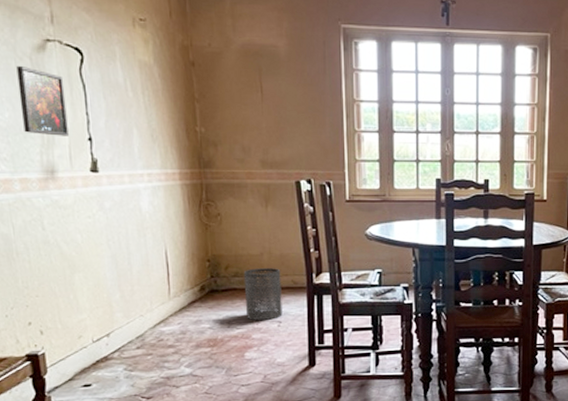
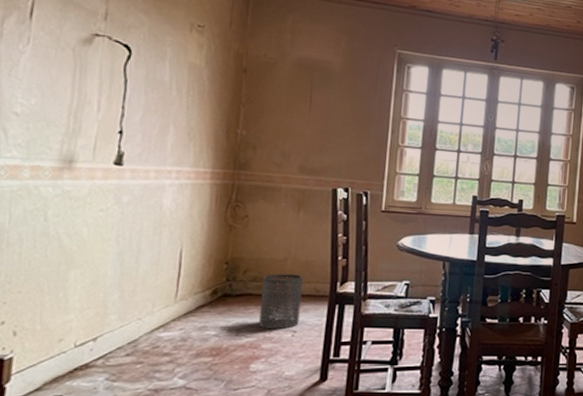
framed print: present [16,66,69,136] -> none [48,56,105,128]

